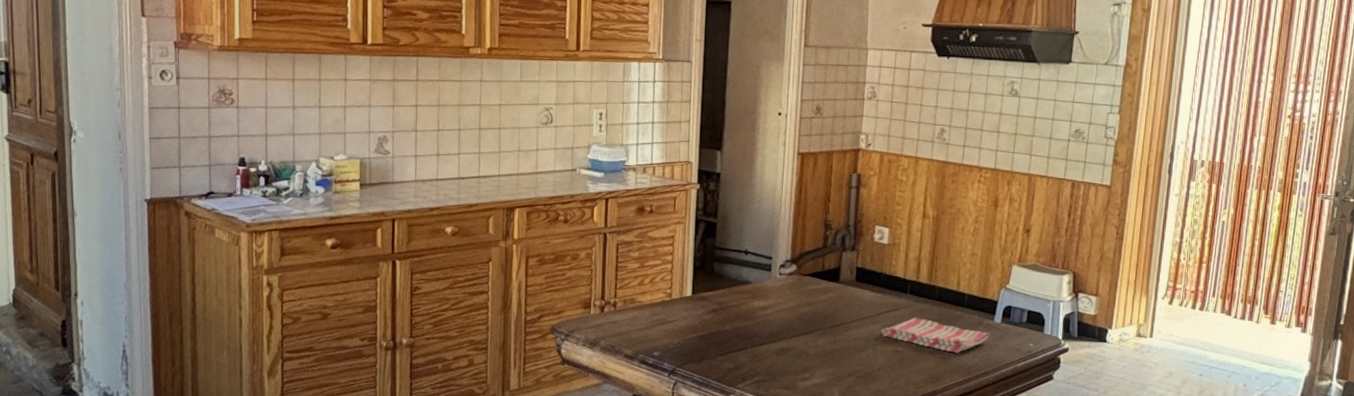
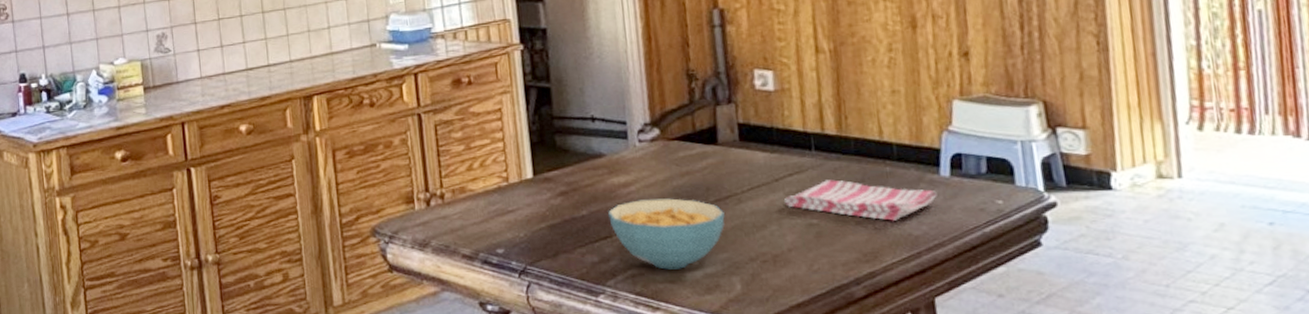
cereal bowl: none [747,321,835,379] -> present [608,198,725,270]

